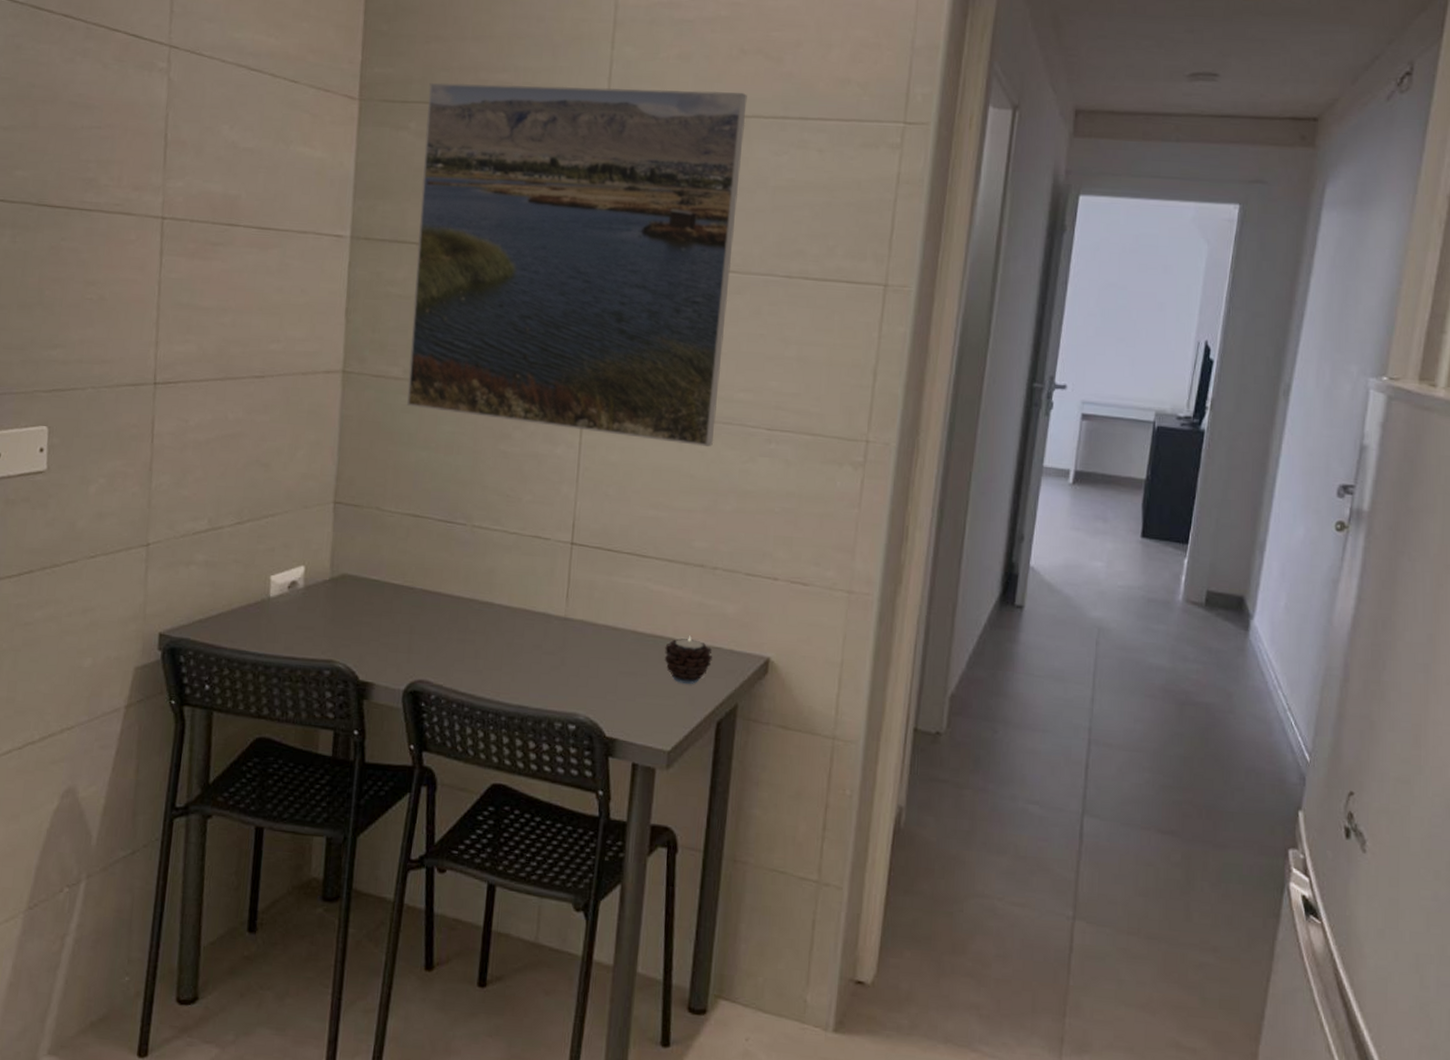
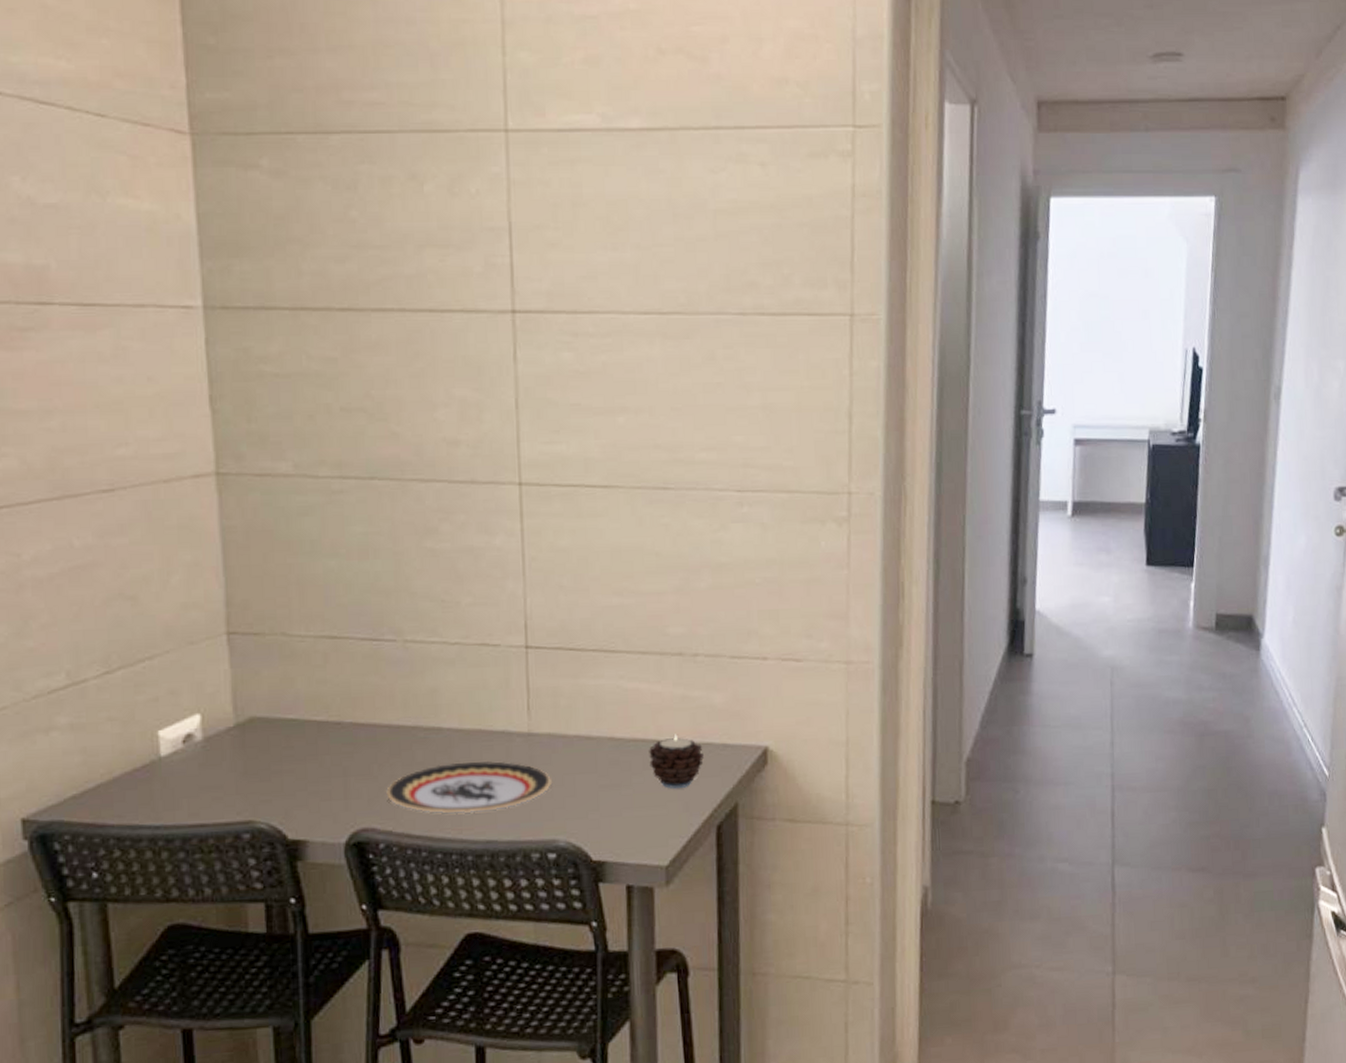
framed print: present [407,82,747,447] -> none [279,100,678,519]
plate: none [442,634,580,680] -> present [386,761,553,814]

